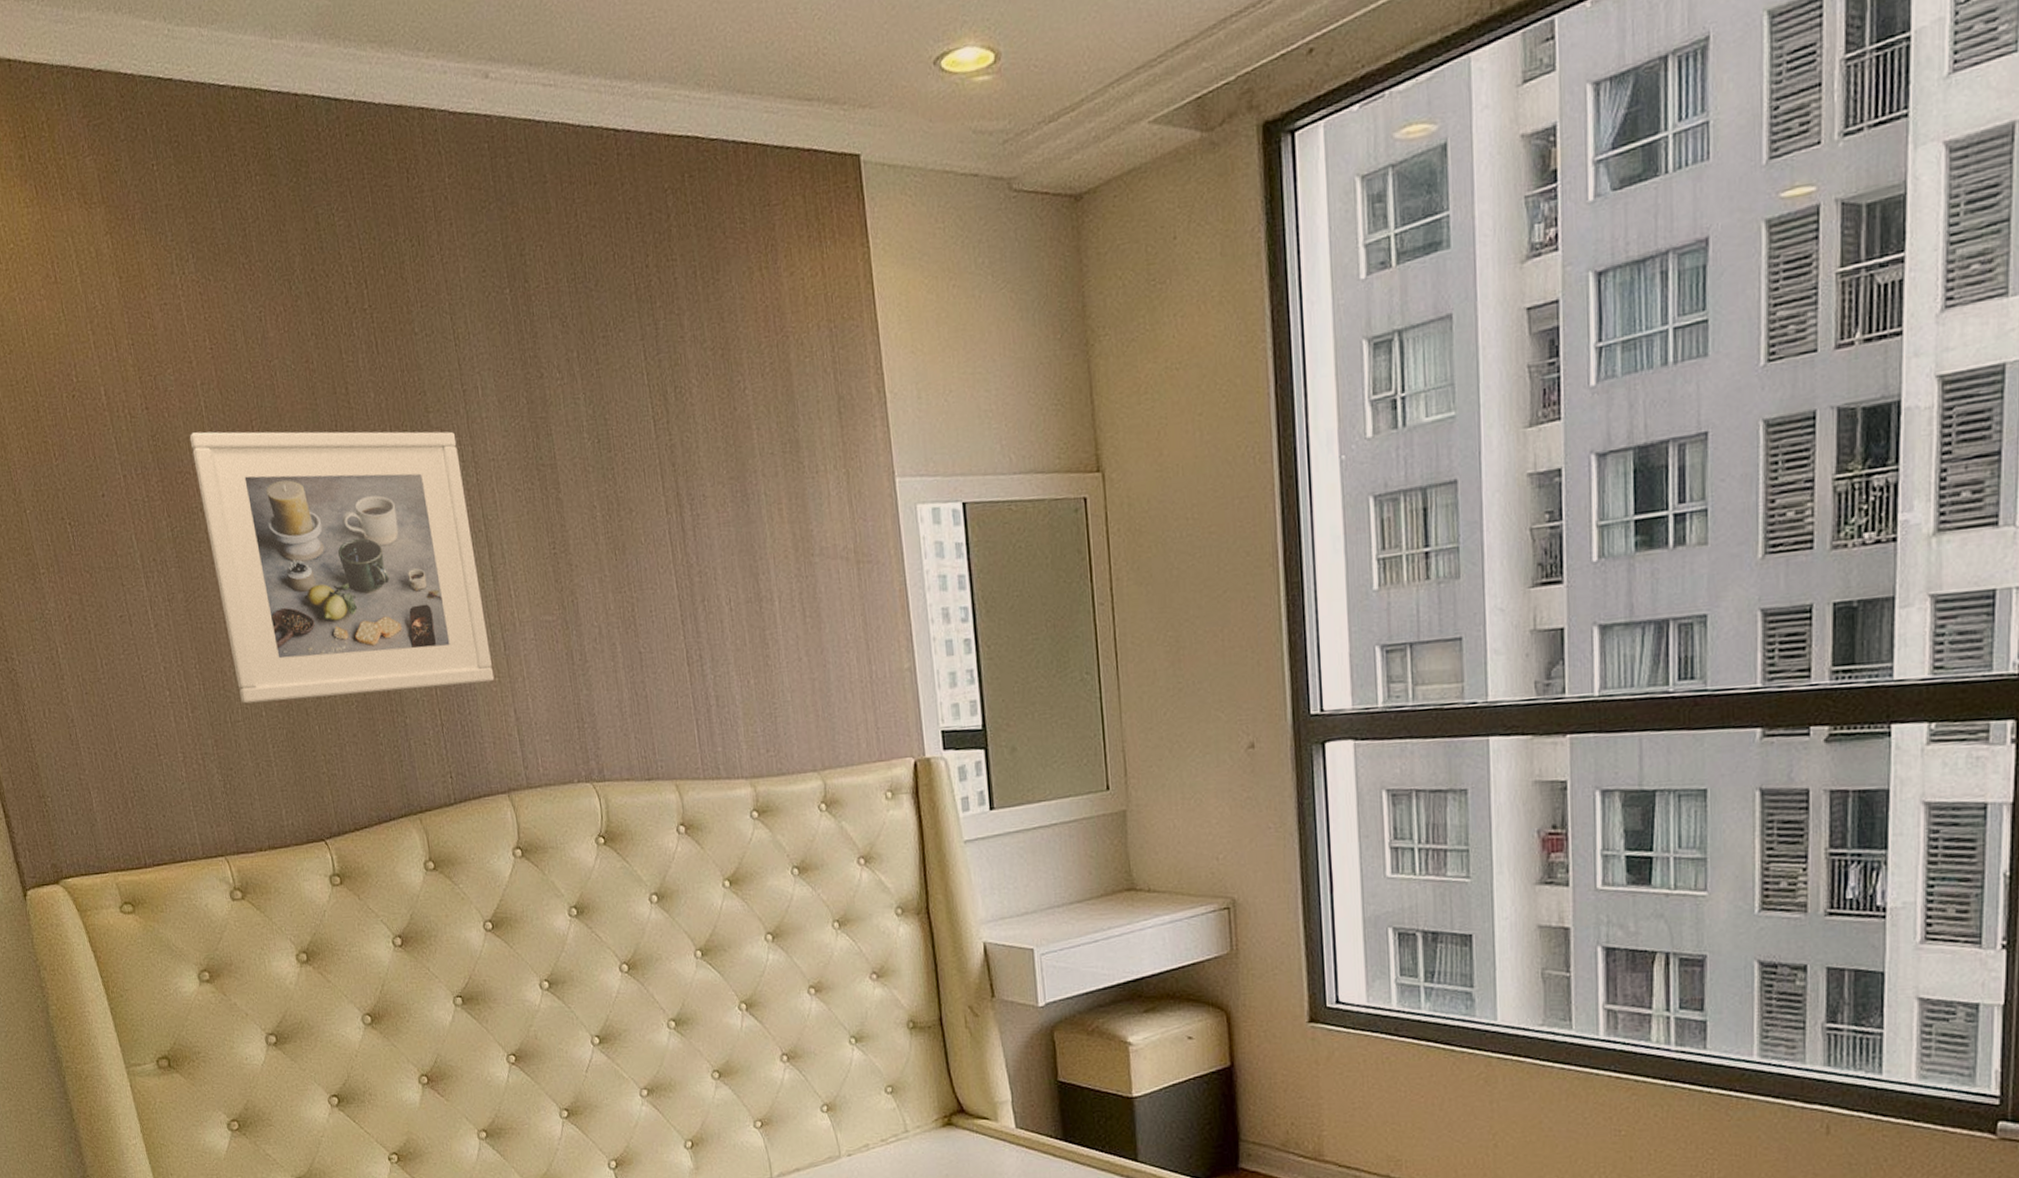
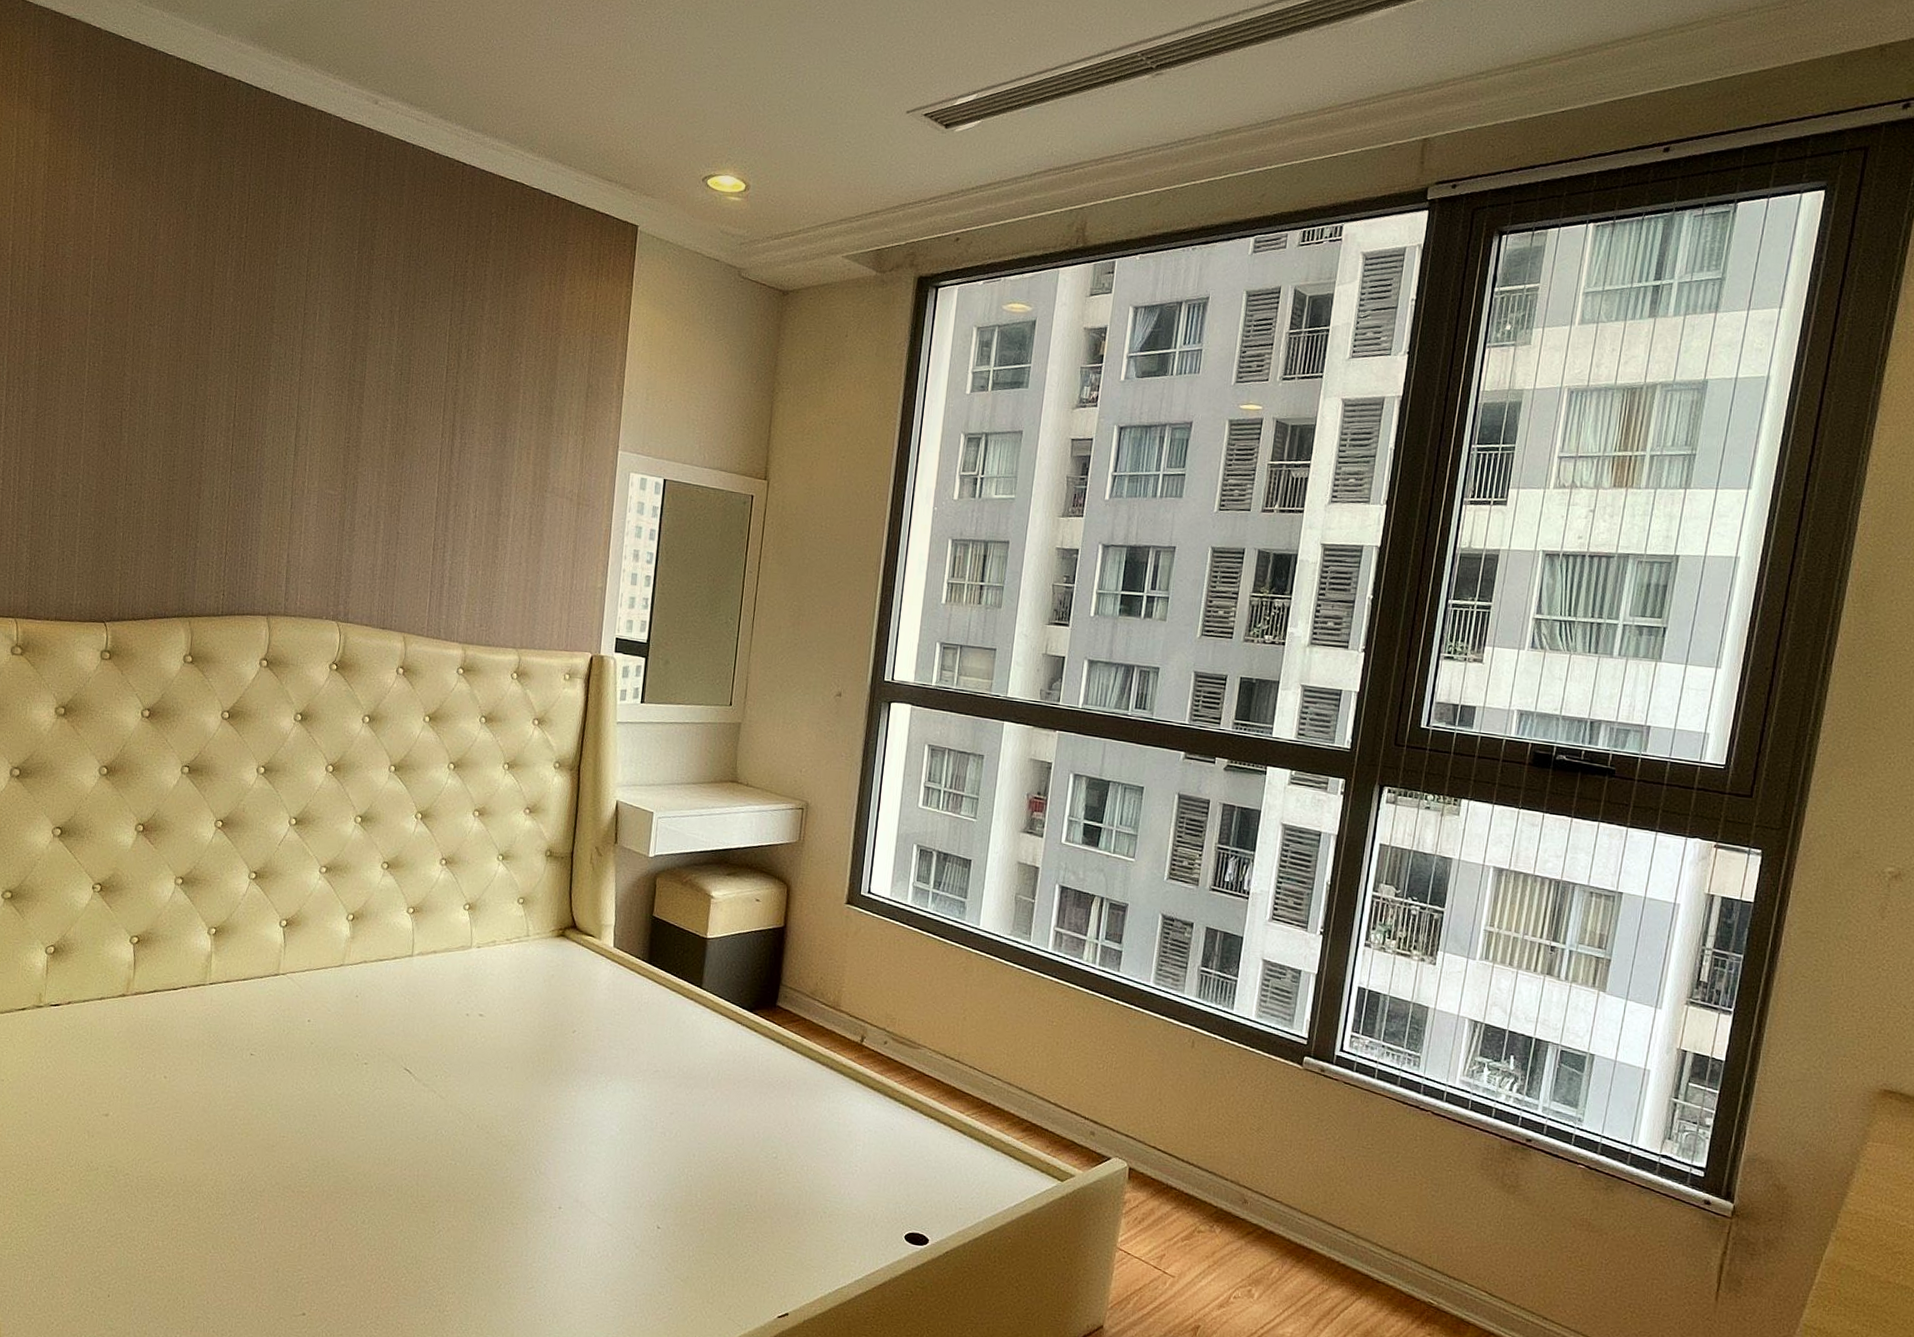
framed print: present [189,431,495,704] -> none [62,292,291,530]

